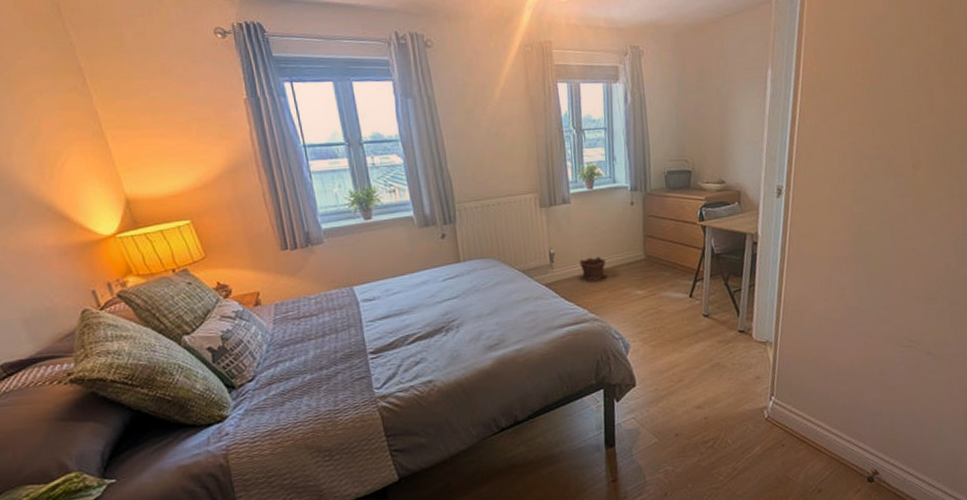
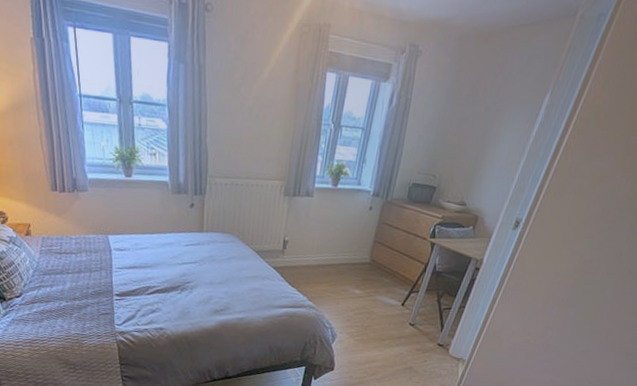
clay pot: present [579,256,606,281] -> none [309,251,334,274]

